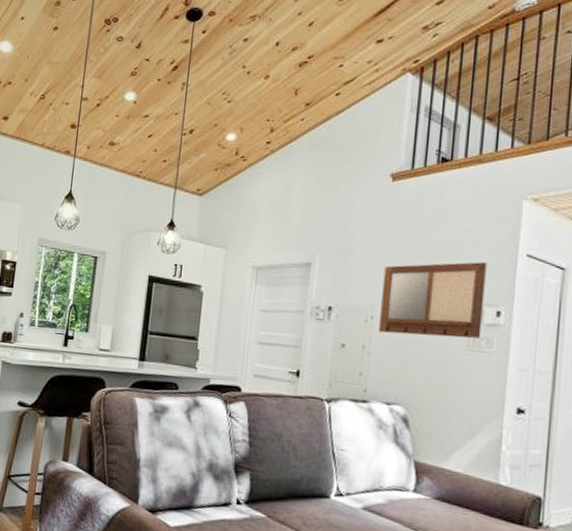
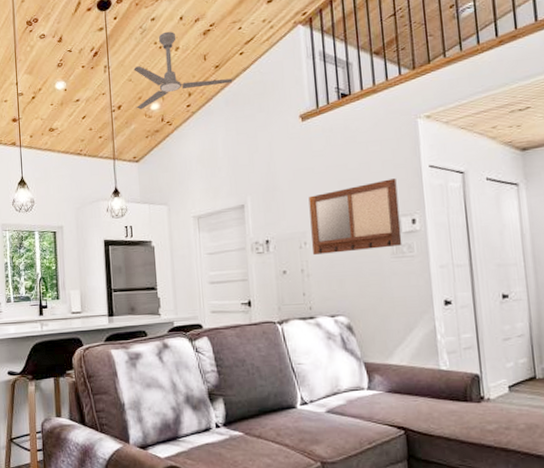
ceiling fan: none [208,56,323,138] -> present [133,31,233,110]

